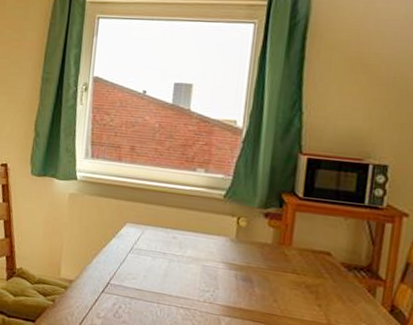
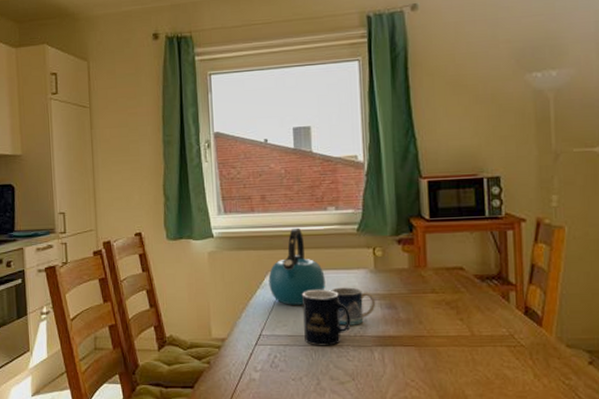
kettle: none [124,183,183,262] -> present [268,227,325,305]
mug: none [152,248,204,308] -> present [302,289,352,346]
mug: none [187,250,232,292] -> present [331,287,376,326]

